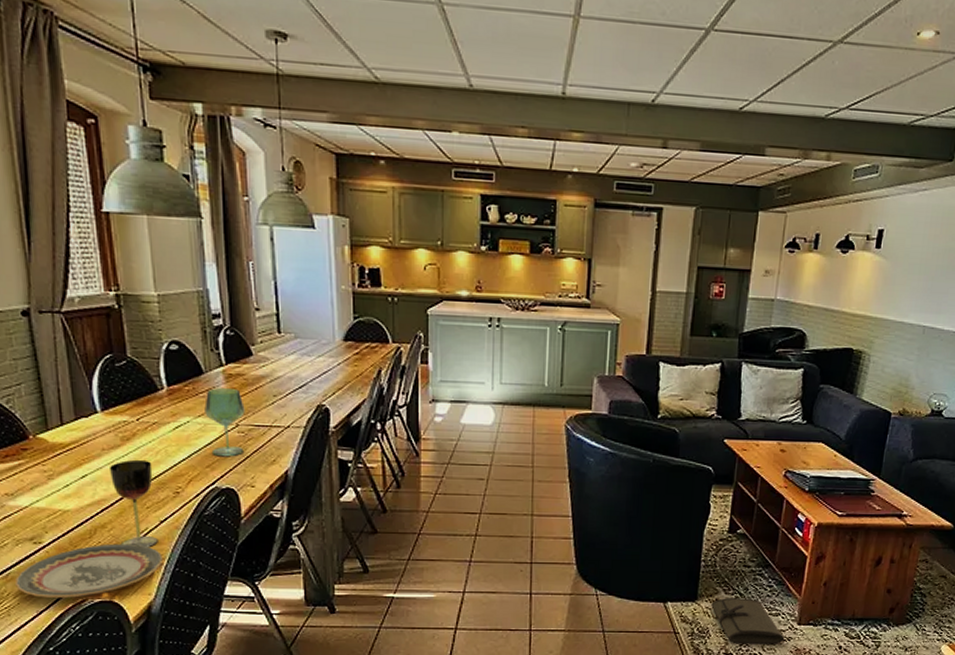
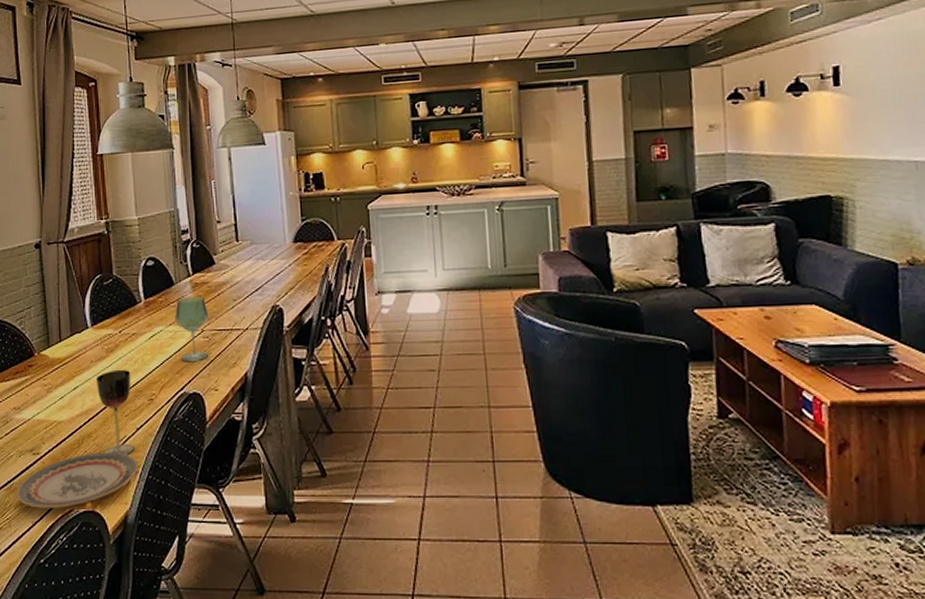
tool roll: present [711,598,785,644] -> none [712,499,817,560]

